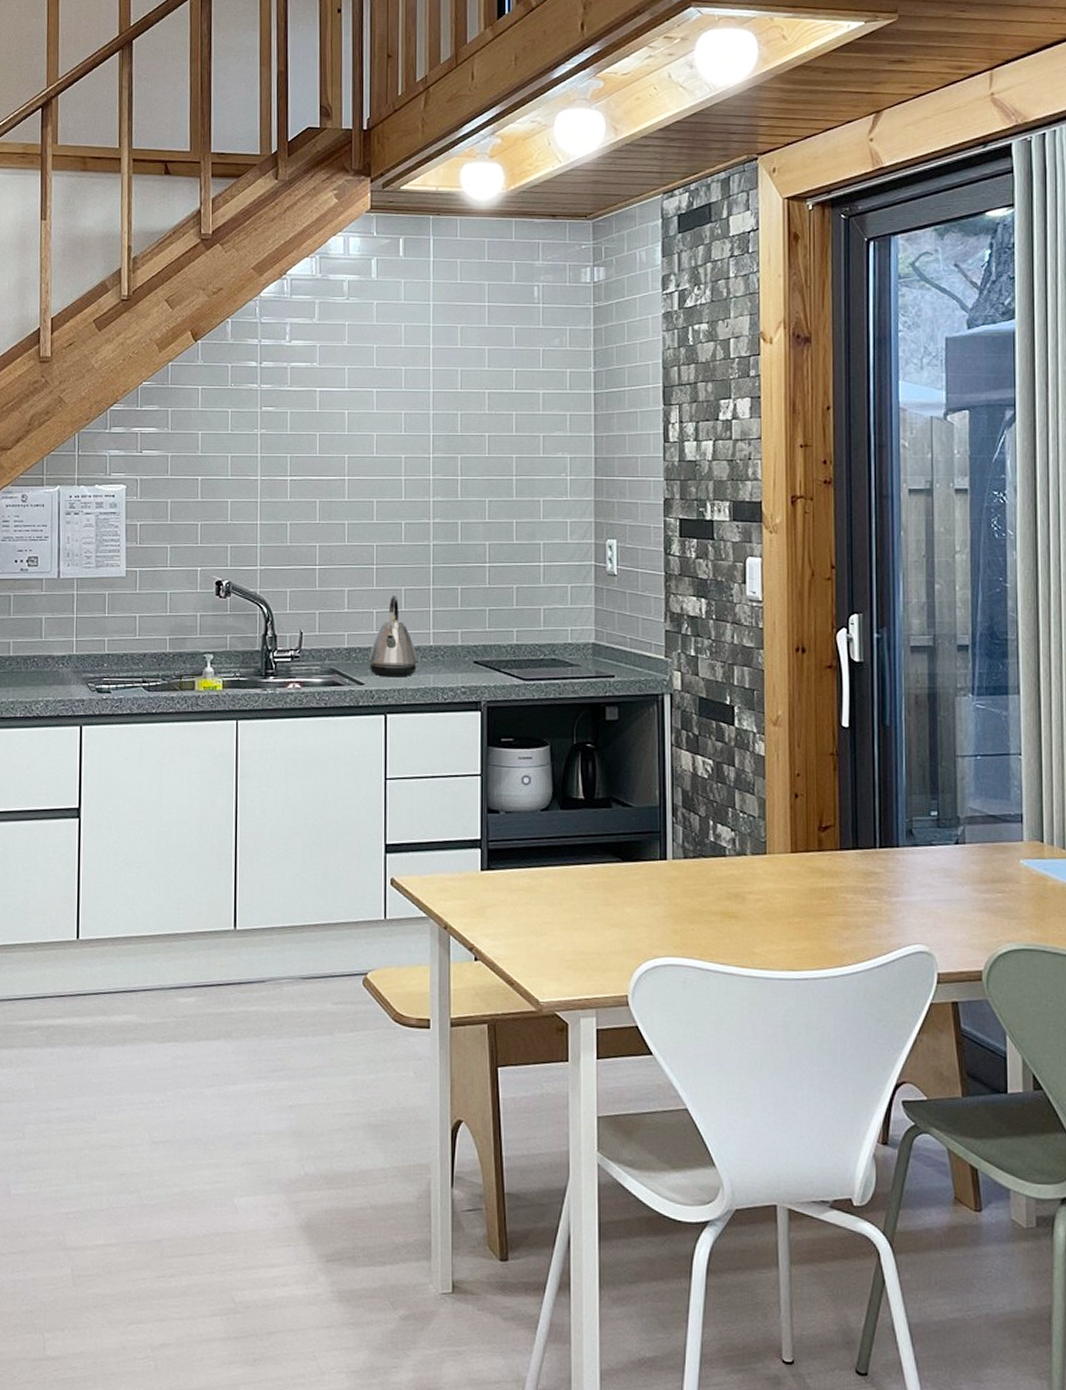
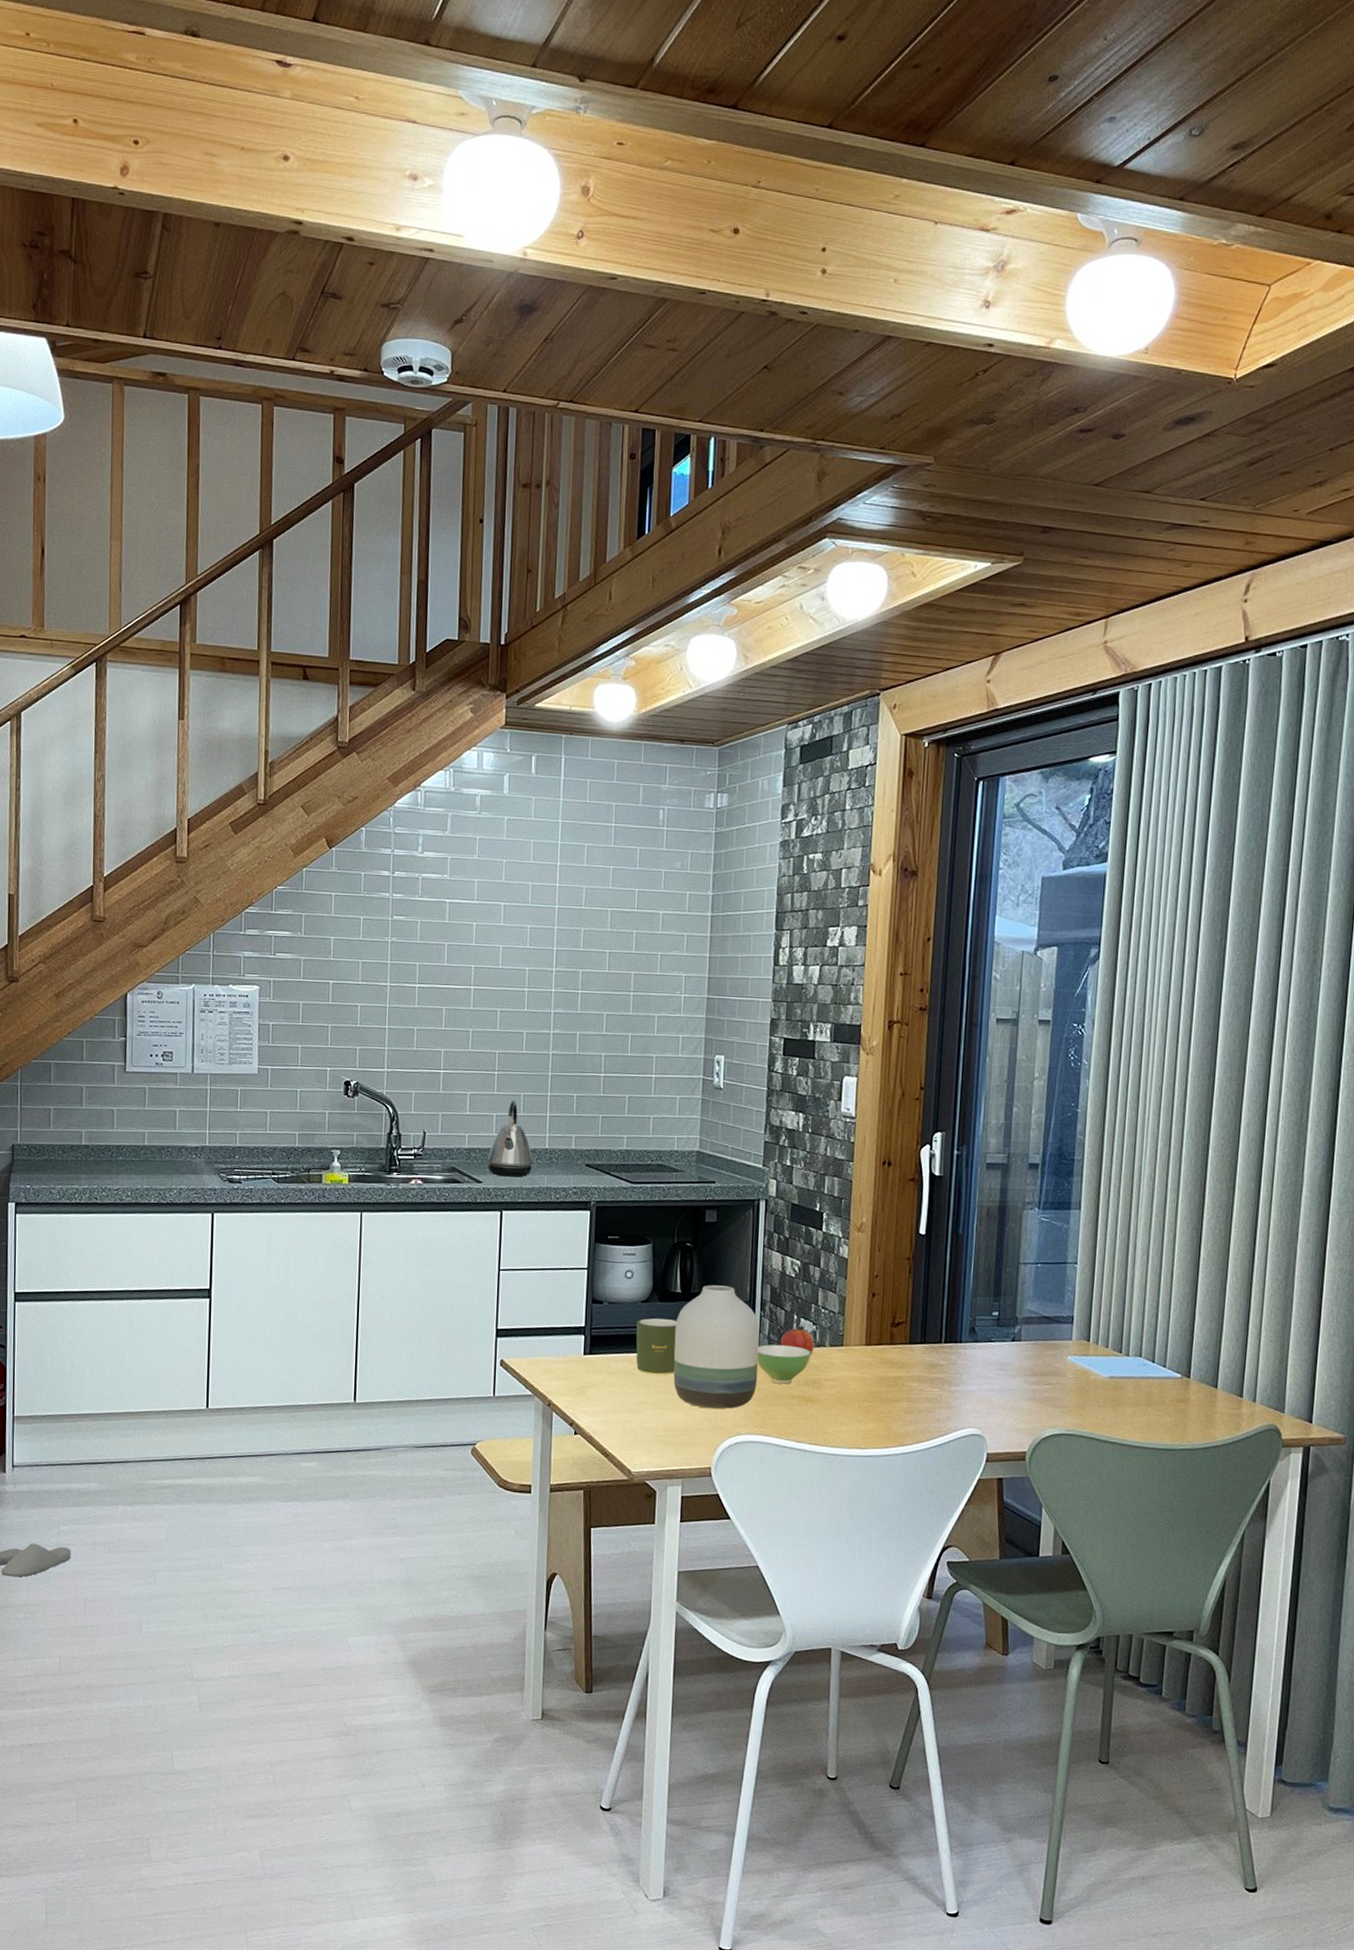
mug: none [537,827,582,893] -> present [636,1317,678,1376]
vase: none [579,789,674,929] -> present [673,1285,759,1410]
bowl: none [671,853,733,899] -> present [757,1344,812,1385]
fruit: none [696,832,734,865] -> present [780,1326,814,1355]

